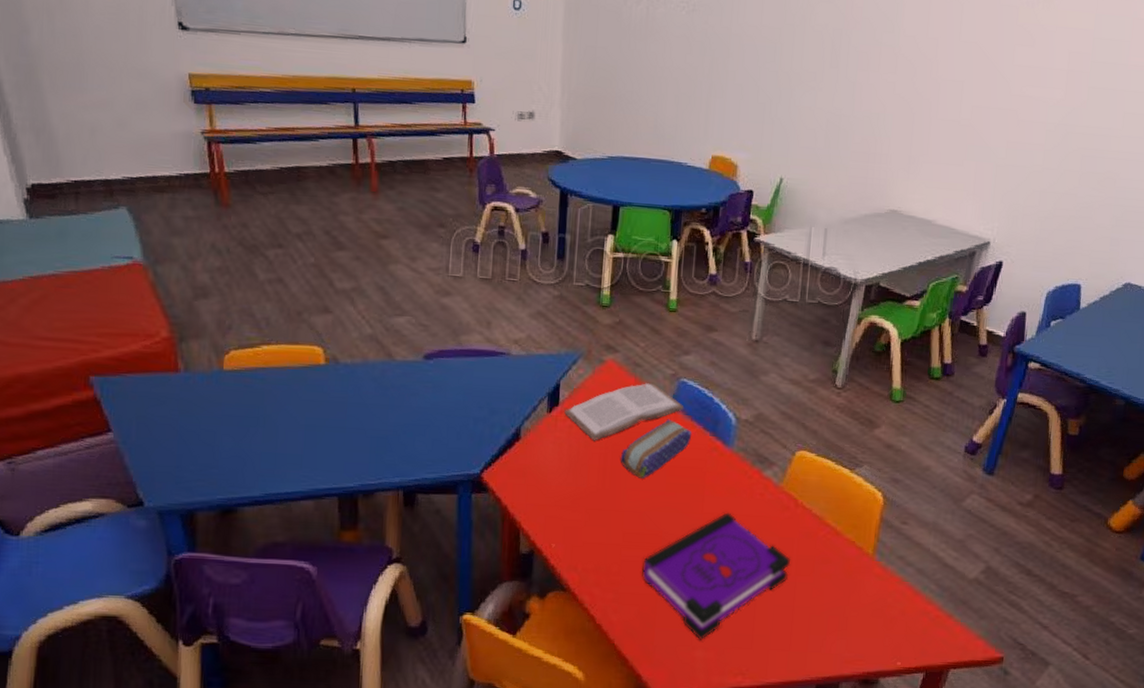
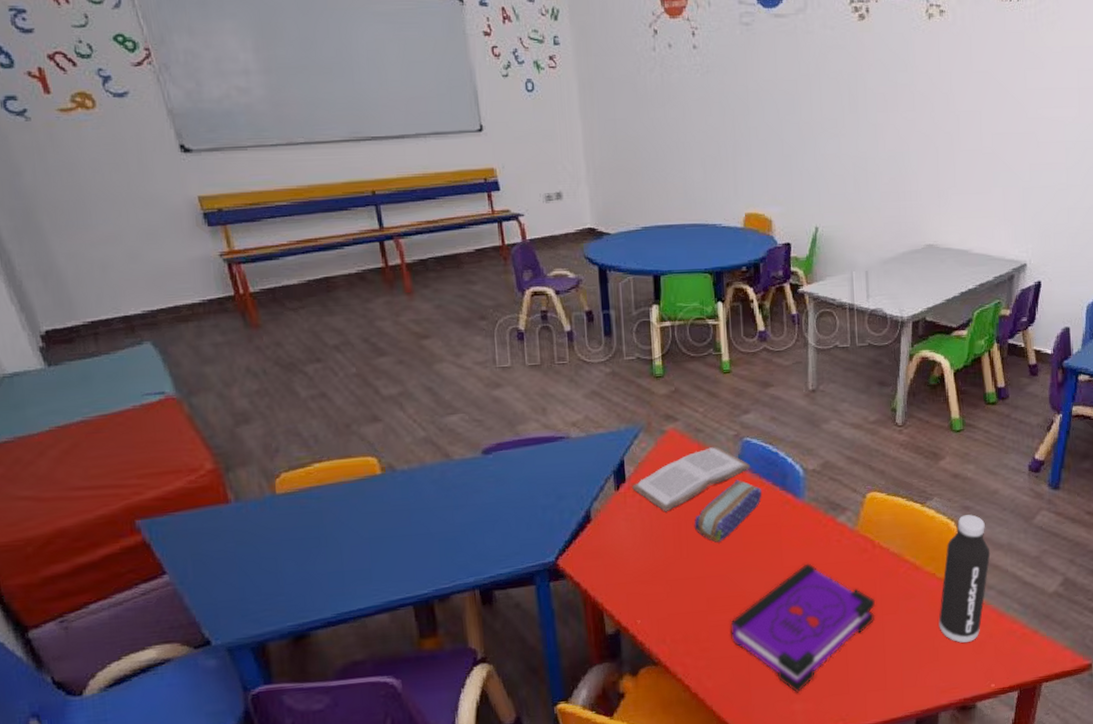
water bottle: none [851,487,914,617] -> present [938,514,991,643]

